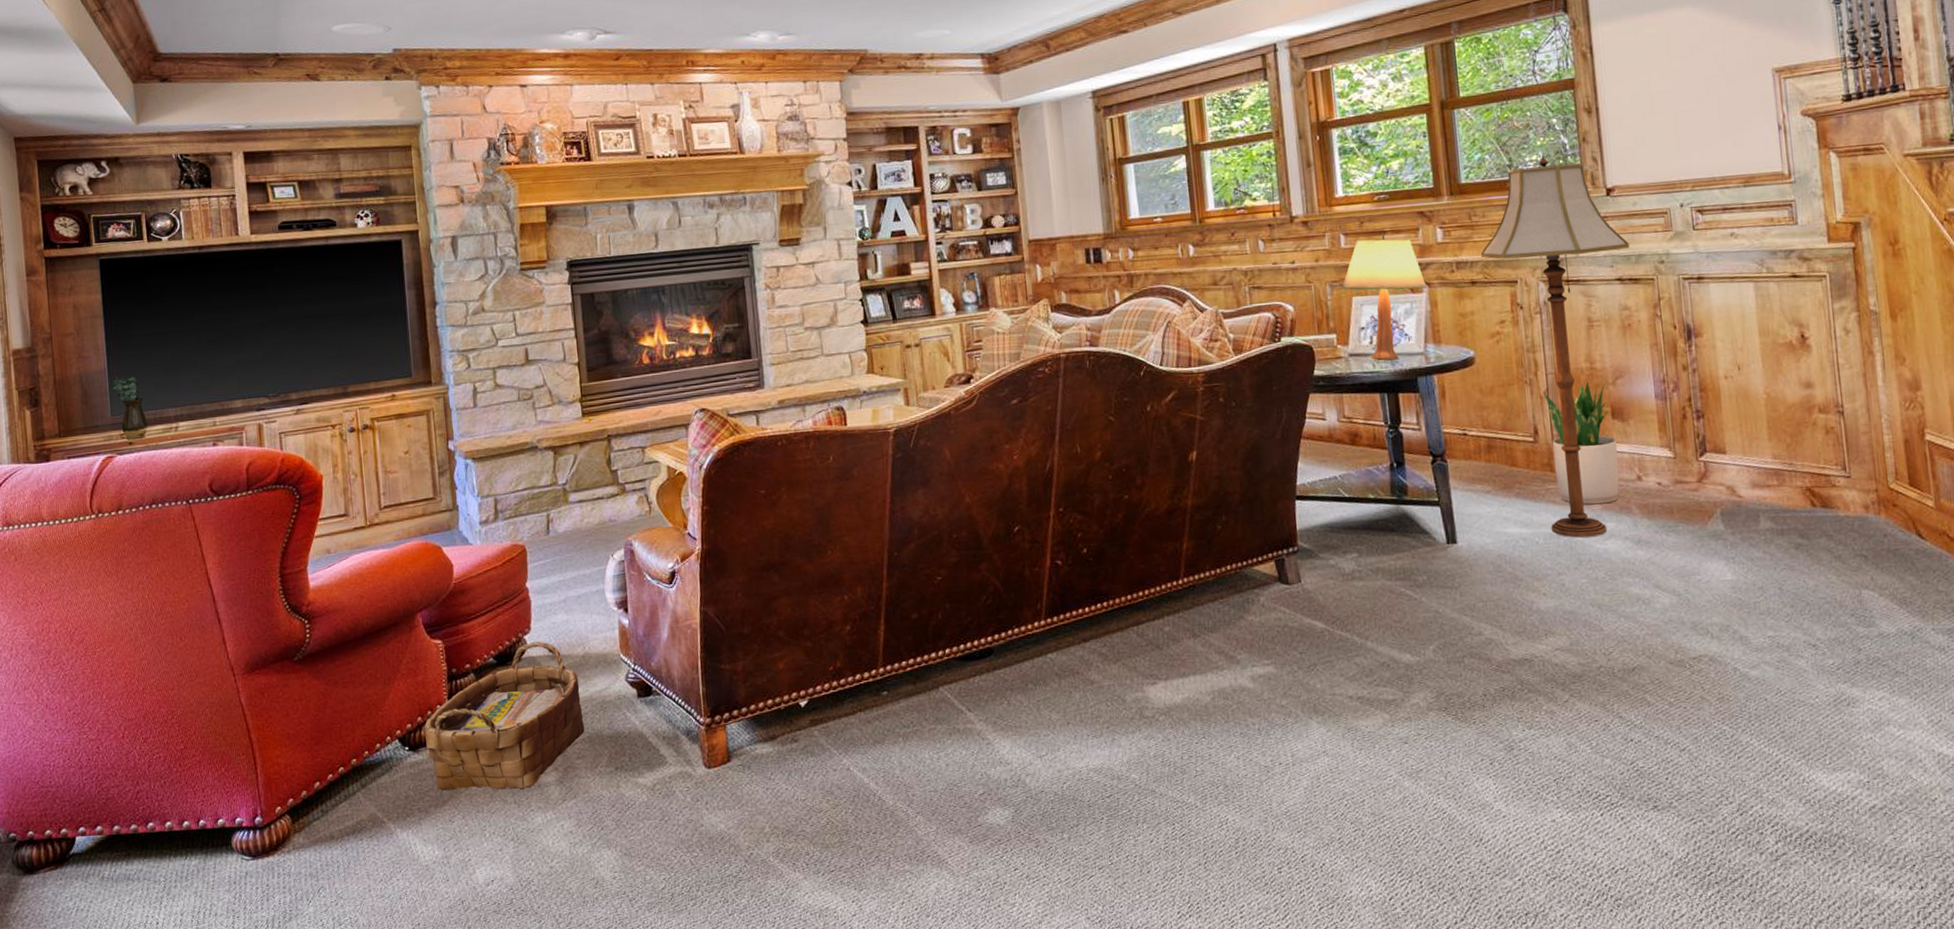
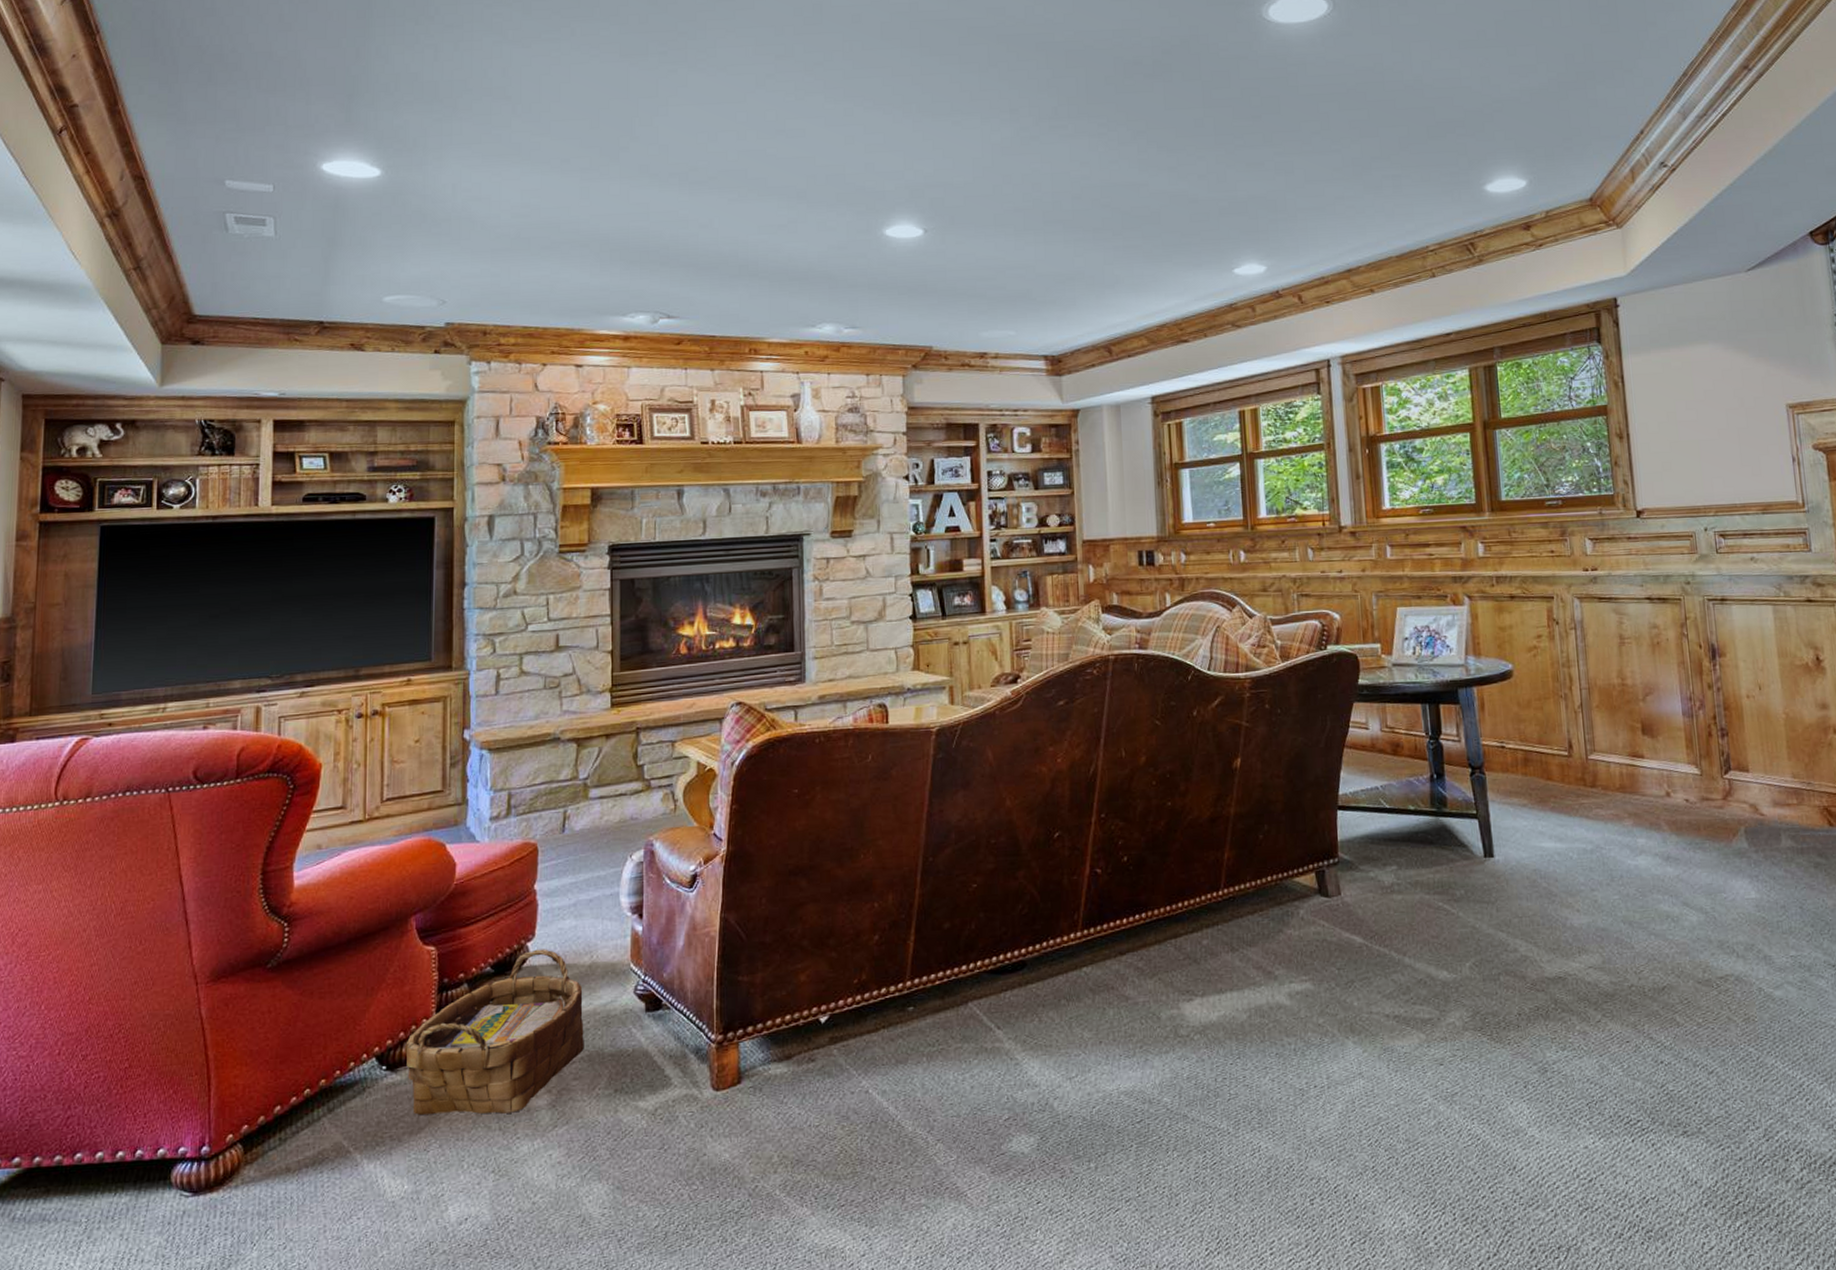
vase: present [112,375,149,441] -> none [97,650,133,721]
table lamp: present [1341,232,1427,361] -> none [1386,545,1469,672]
floor lamp: present [1480,154,1629,538] -> none [1519,476,1658,853]
planter: present [1544,381,1620,505] -> none [1579,697,1650,821]

